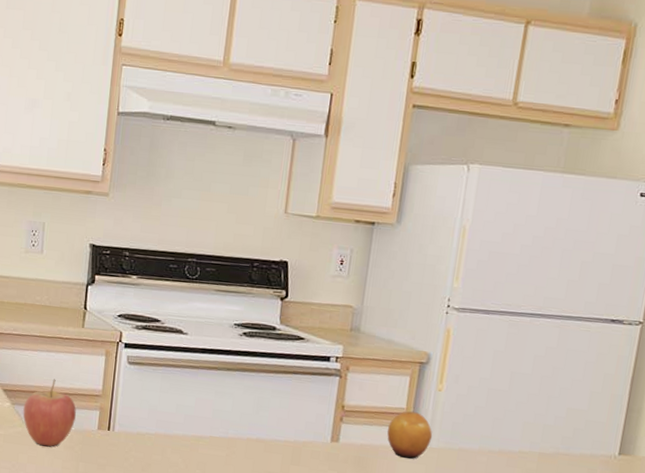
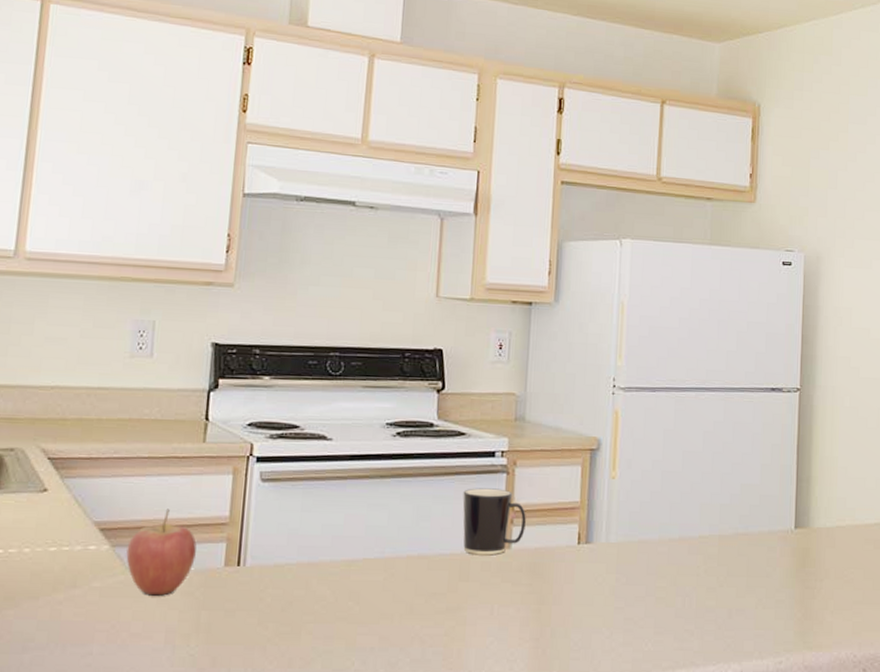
mug: none [296,387,355,447] -> present [462,488,526,557]
fruit: present [387,411,433,459] -> none [562,504,610,559]

